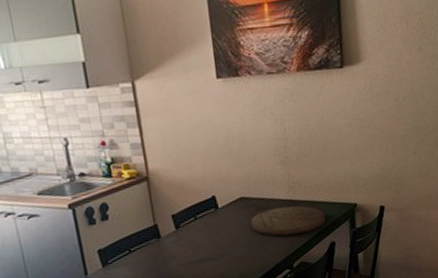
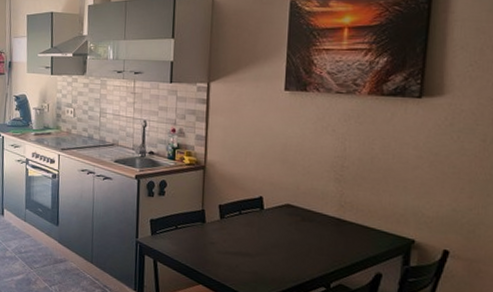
cutting board: present [251,205,325,237] -> none [293,222,375,257]

